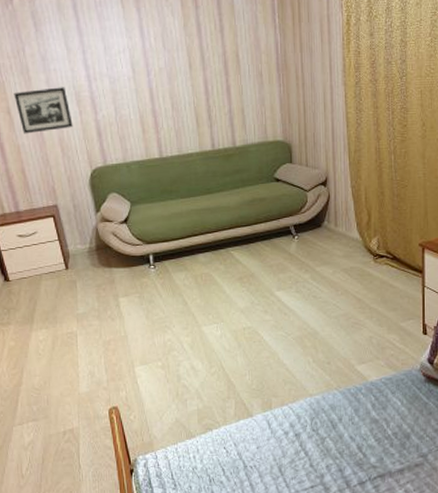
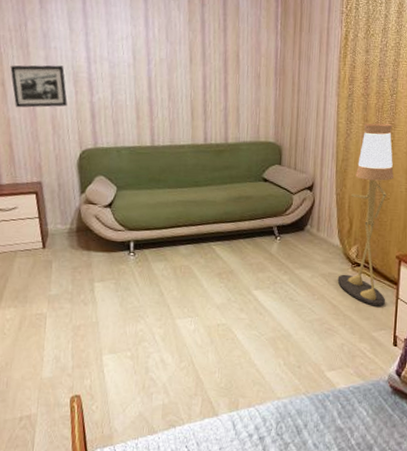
floor lamp: none [360,107,411,297] -> present [337,123,394,307]

